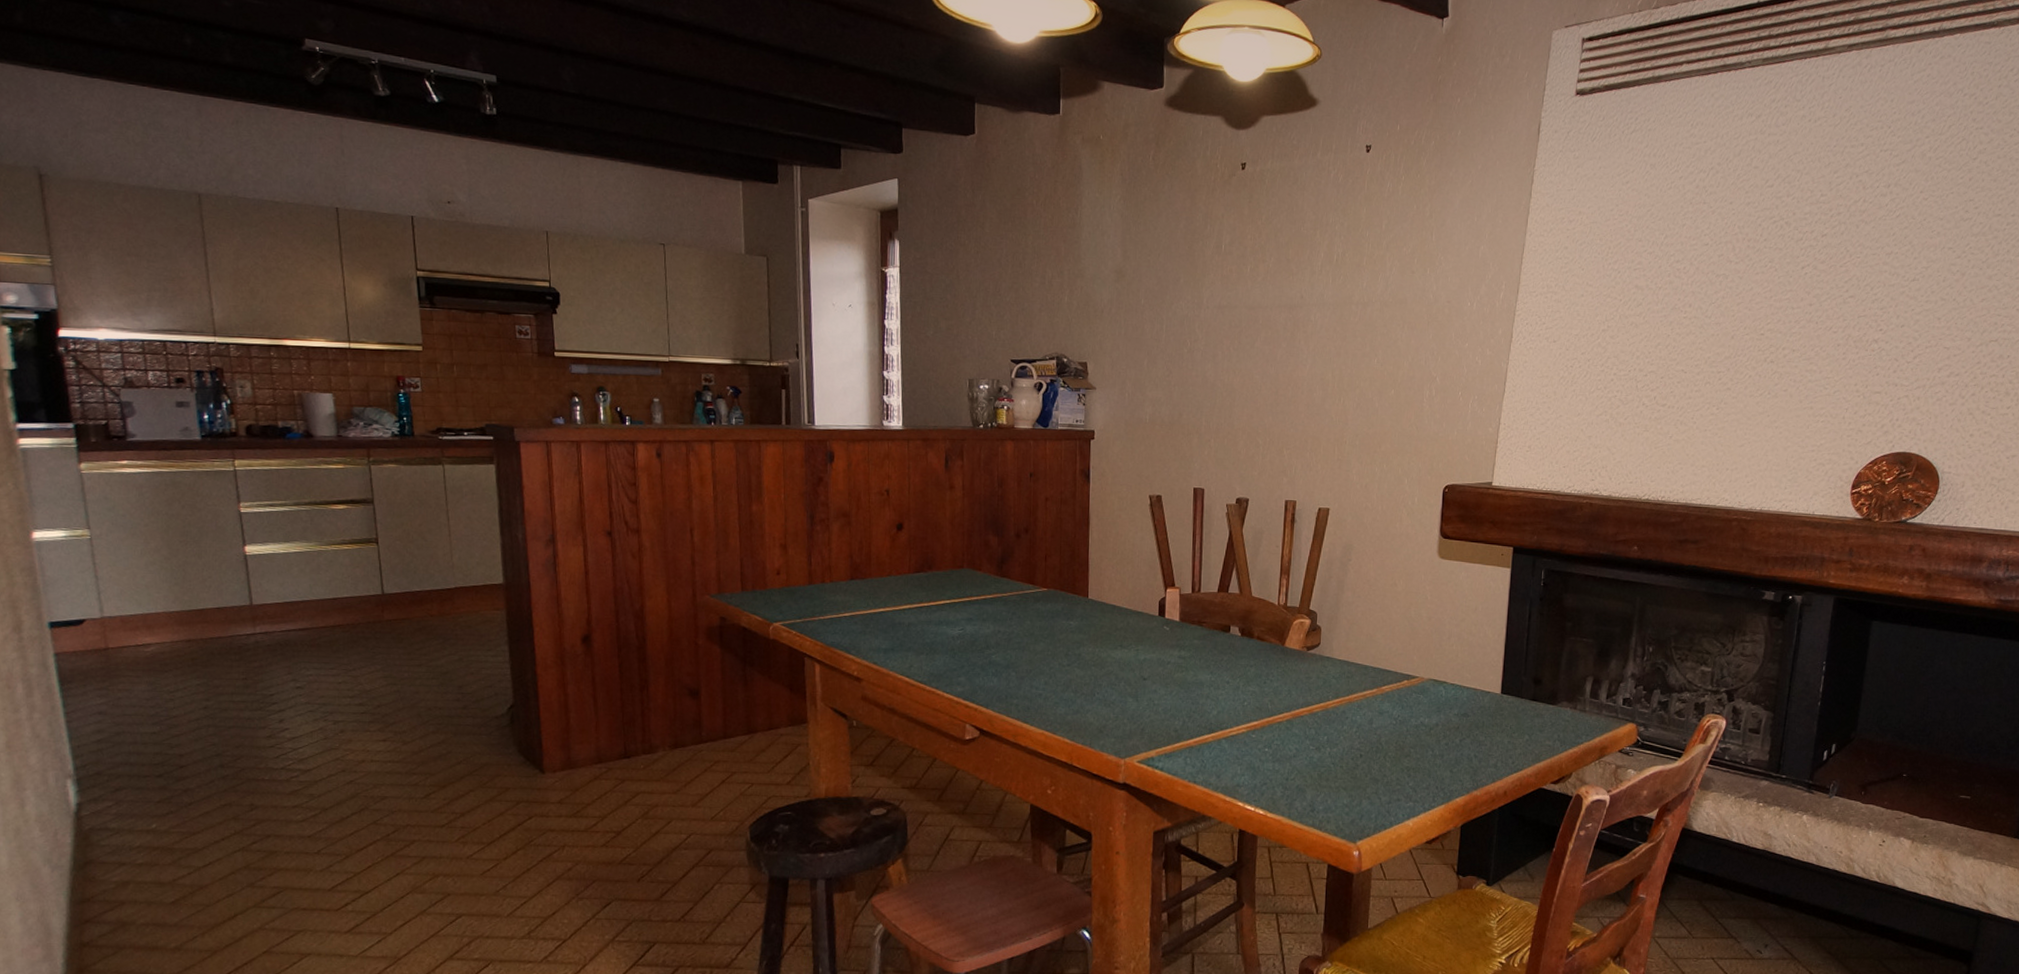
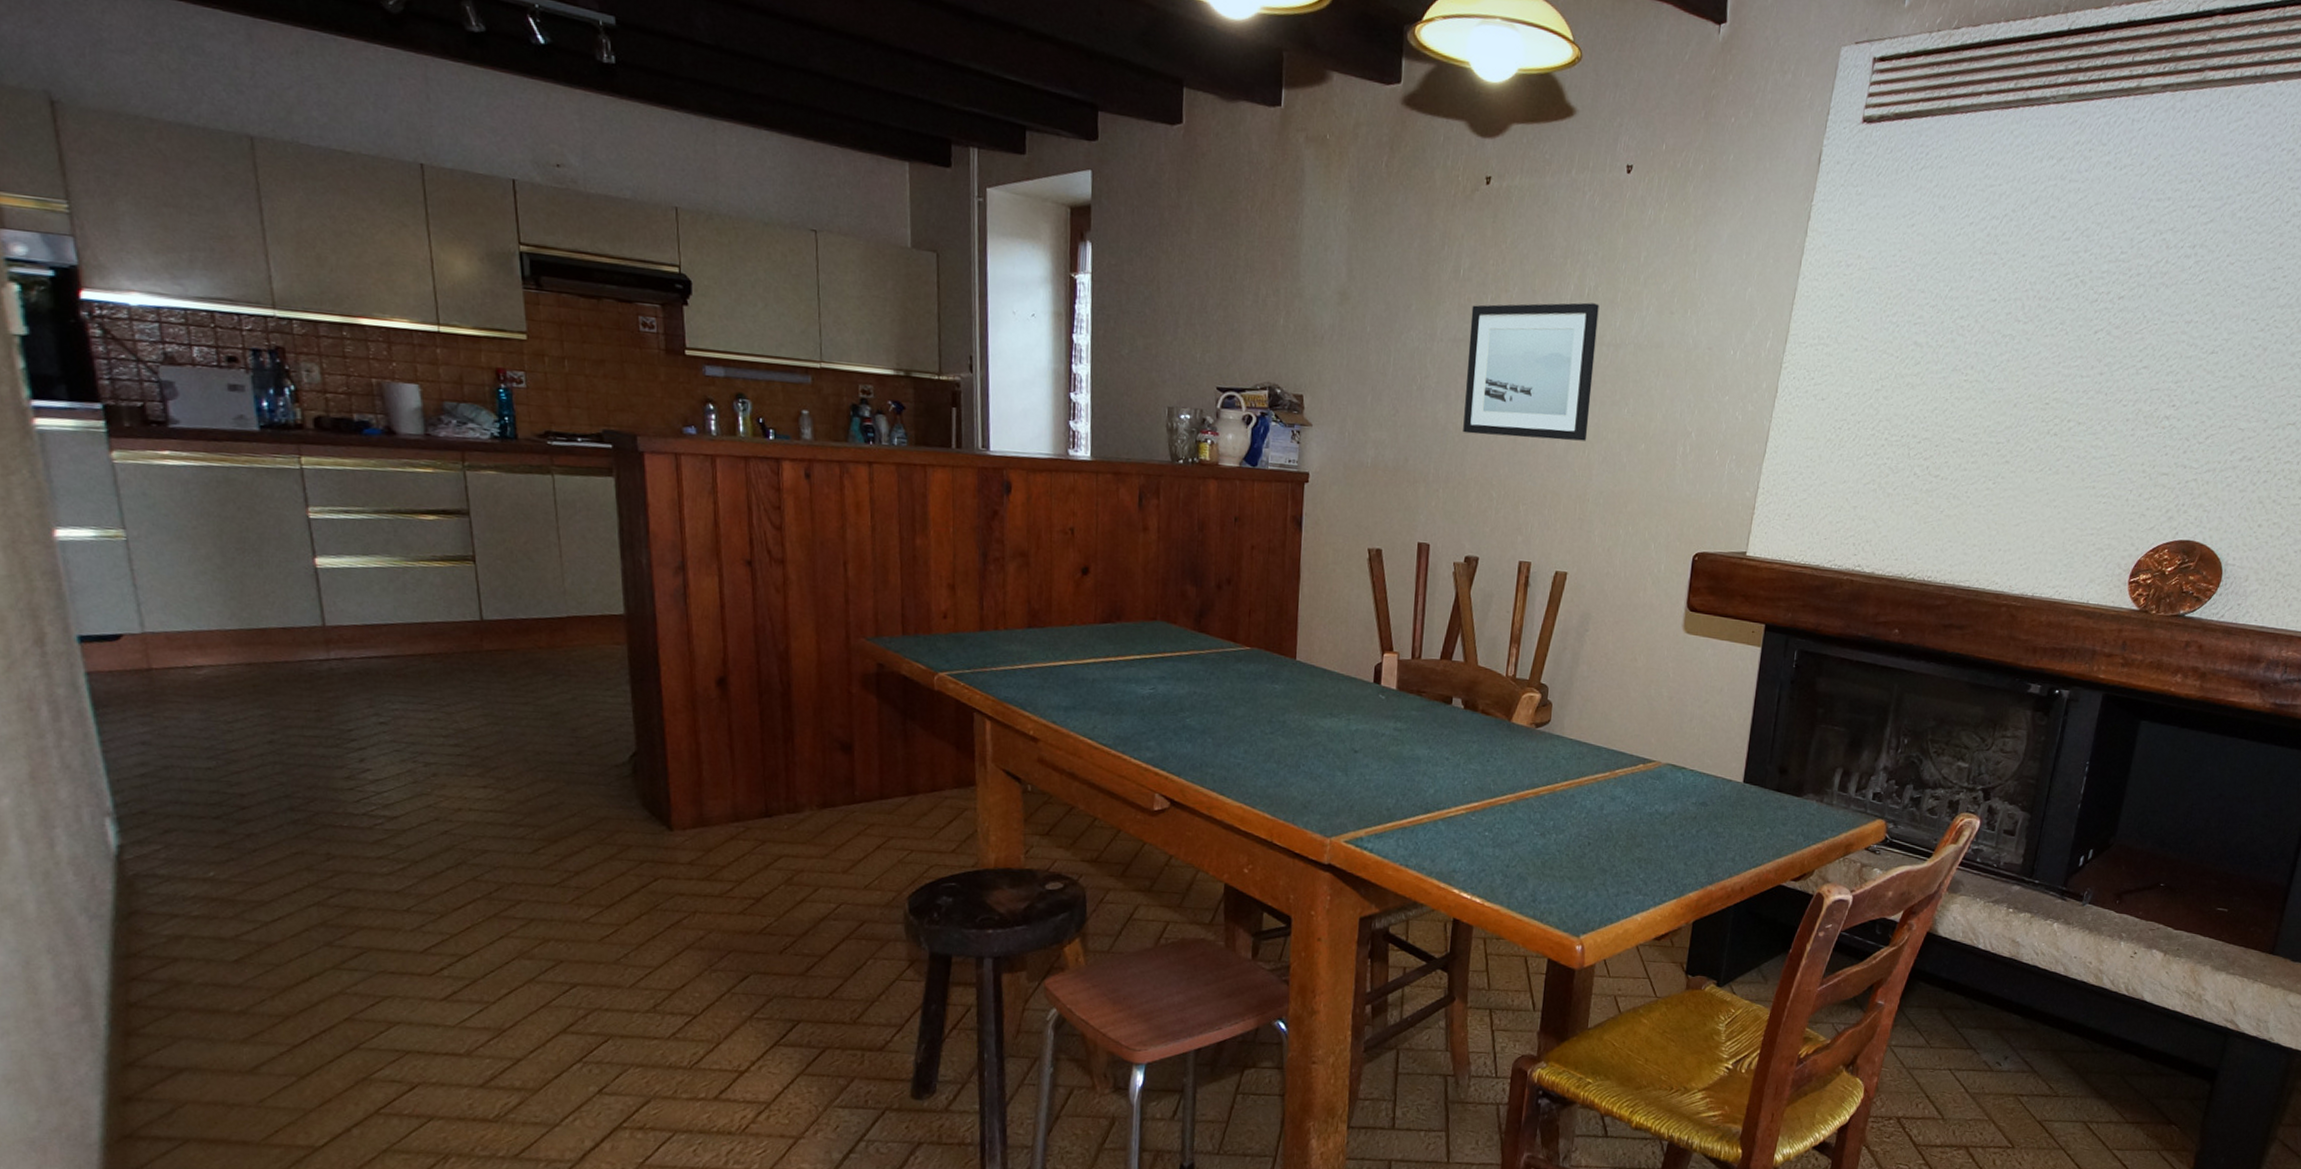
wall art: none [1230,267,1347,390] -> present [1463,302,1600,441]

